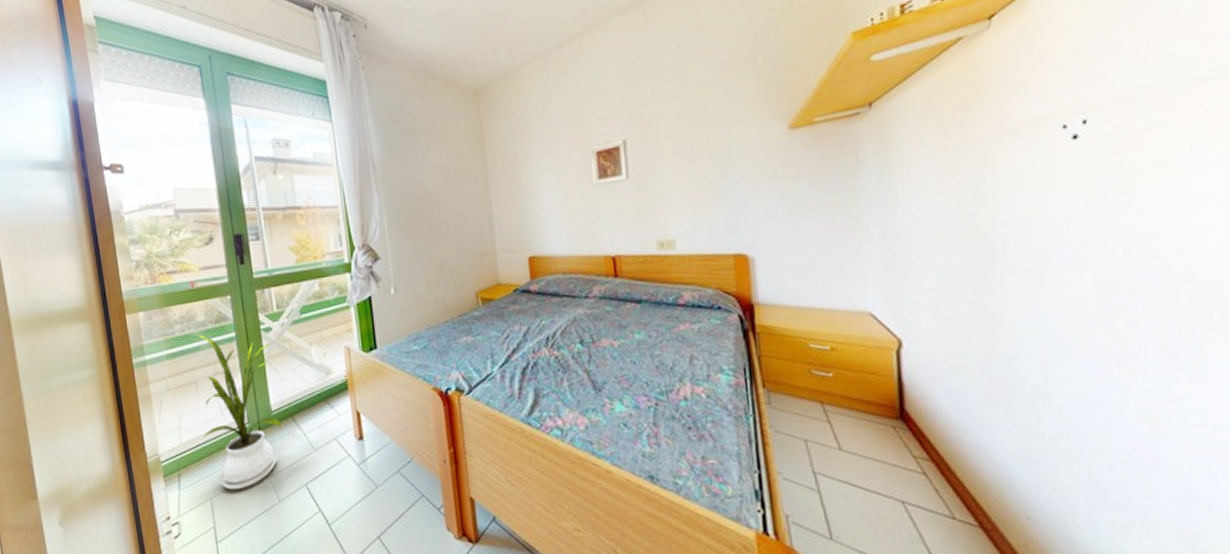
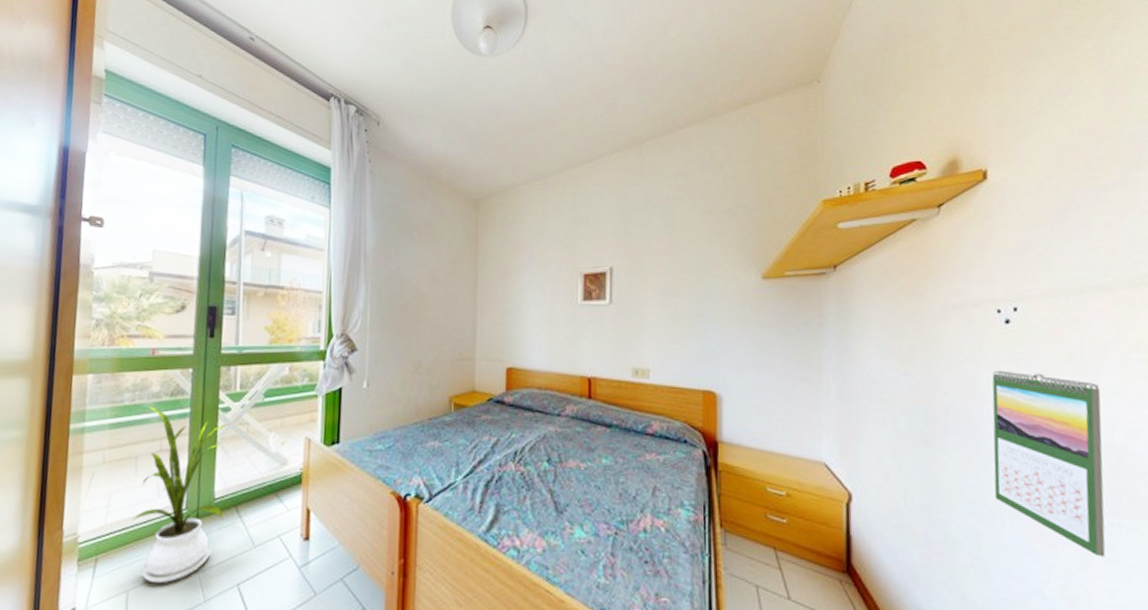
calendar: none [1058,188,1194,376] -> present [992,370,1106,557]

